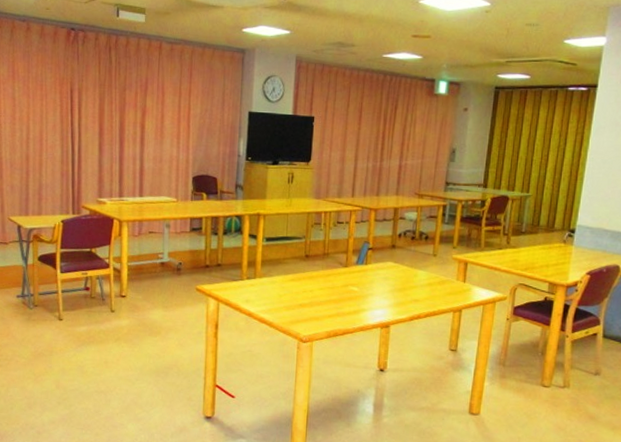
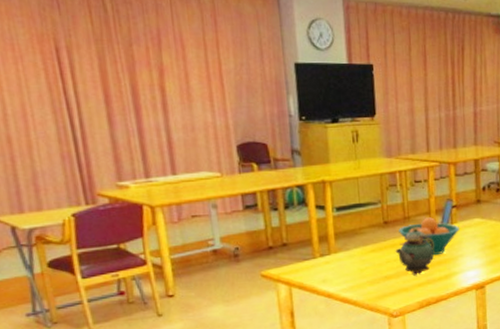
teapot: none [312,263,348,307] -> present [395,227,434,276]
fruit bowl: none [317,256,372,291] -> present [399,217,459,256]

